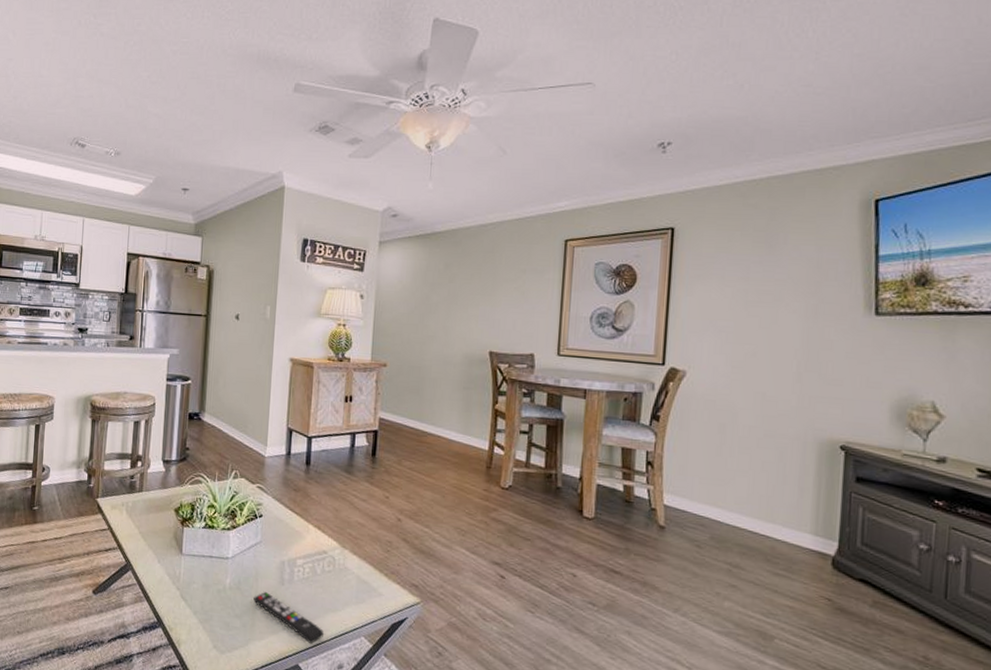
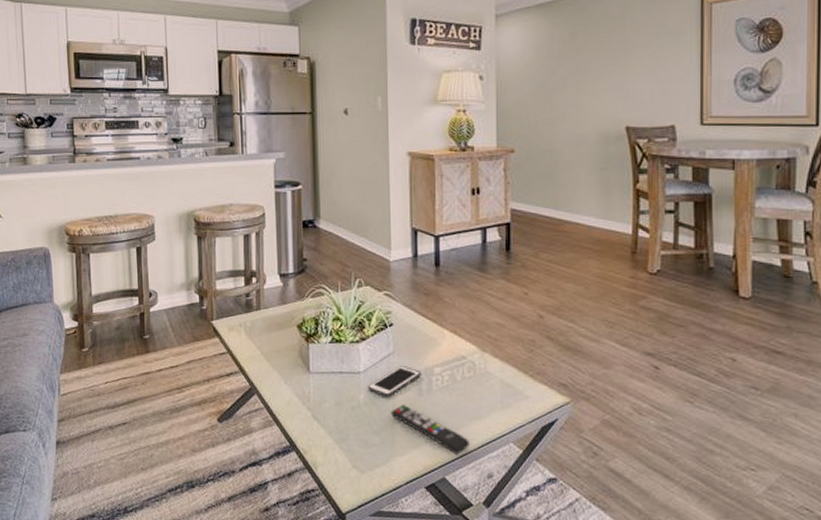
cell phone: none [234,555,285,584] -> present [368,366,421,398]

